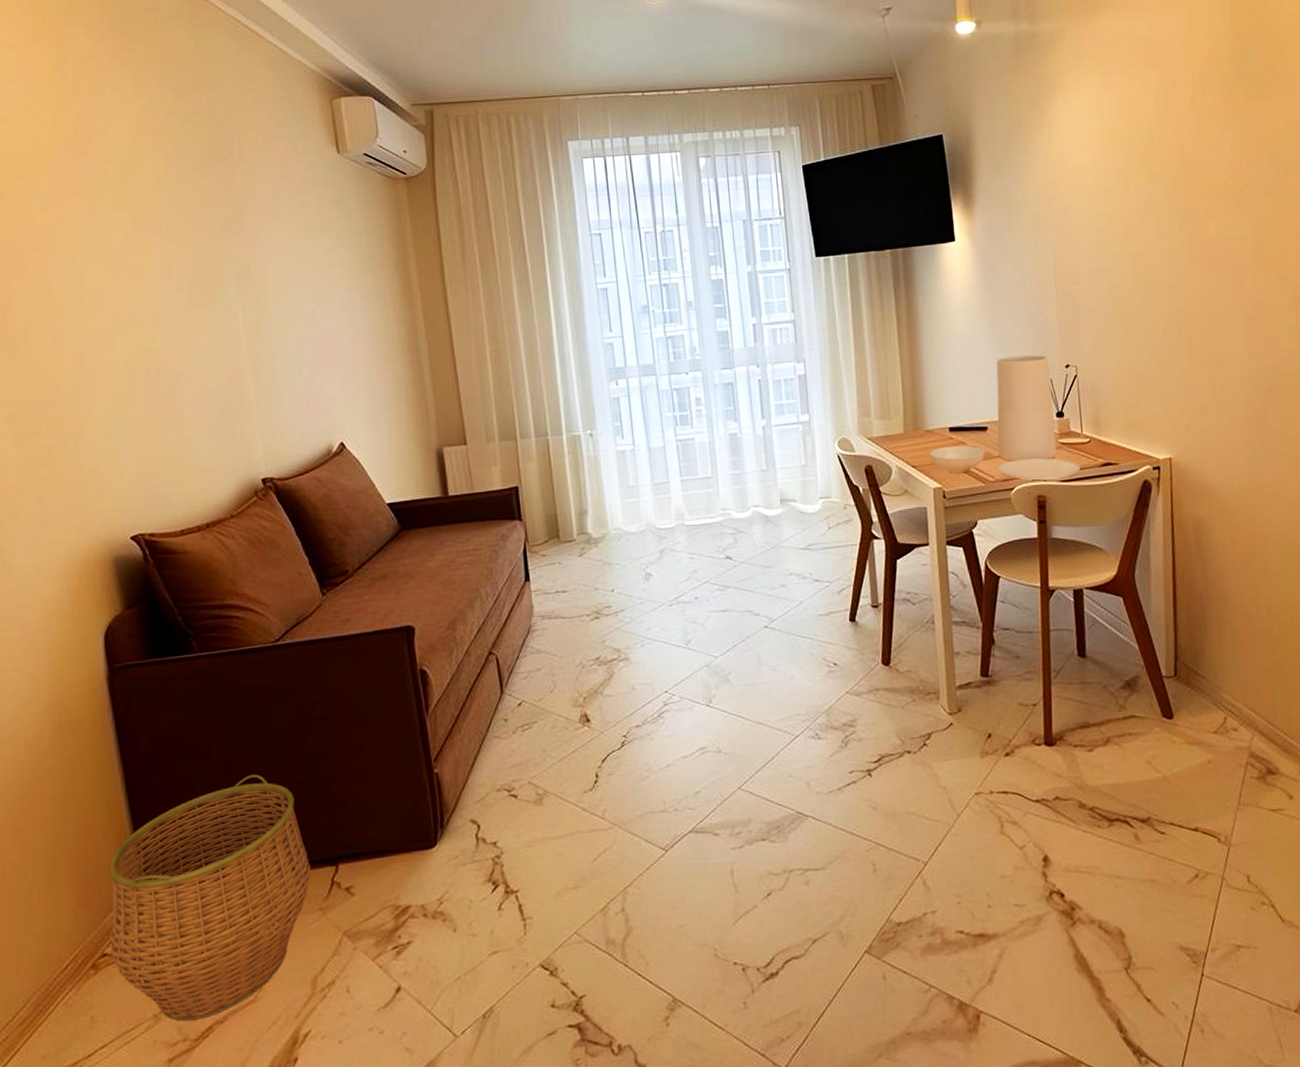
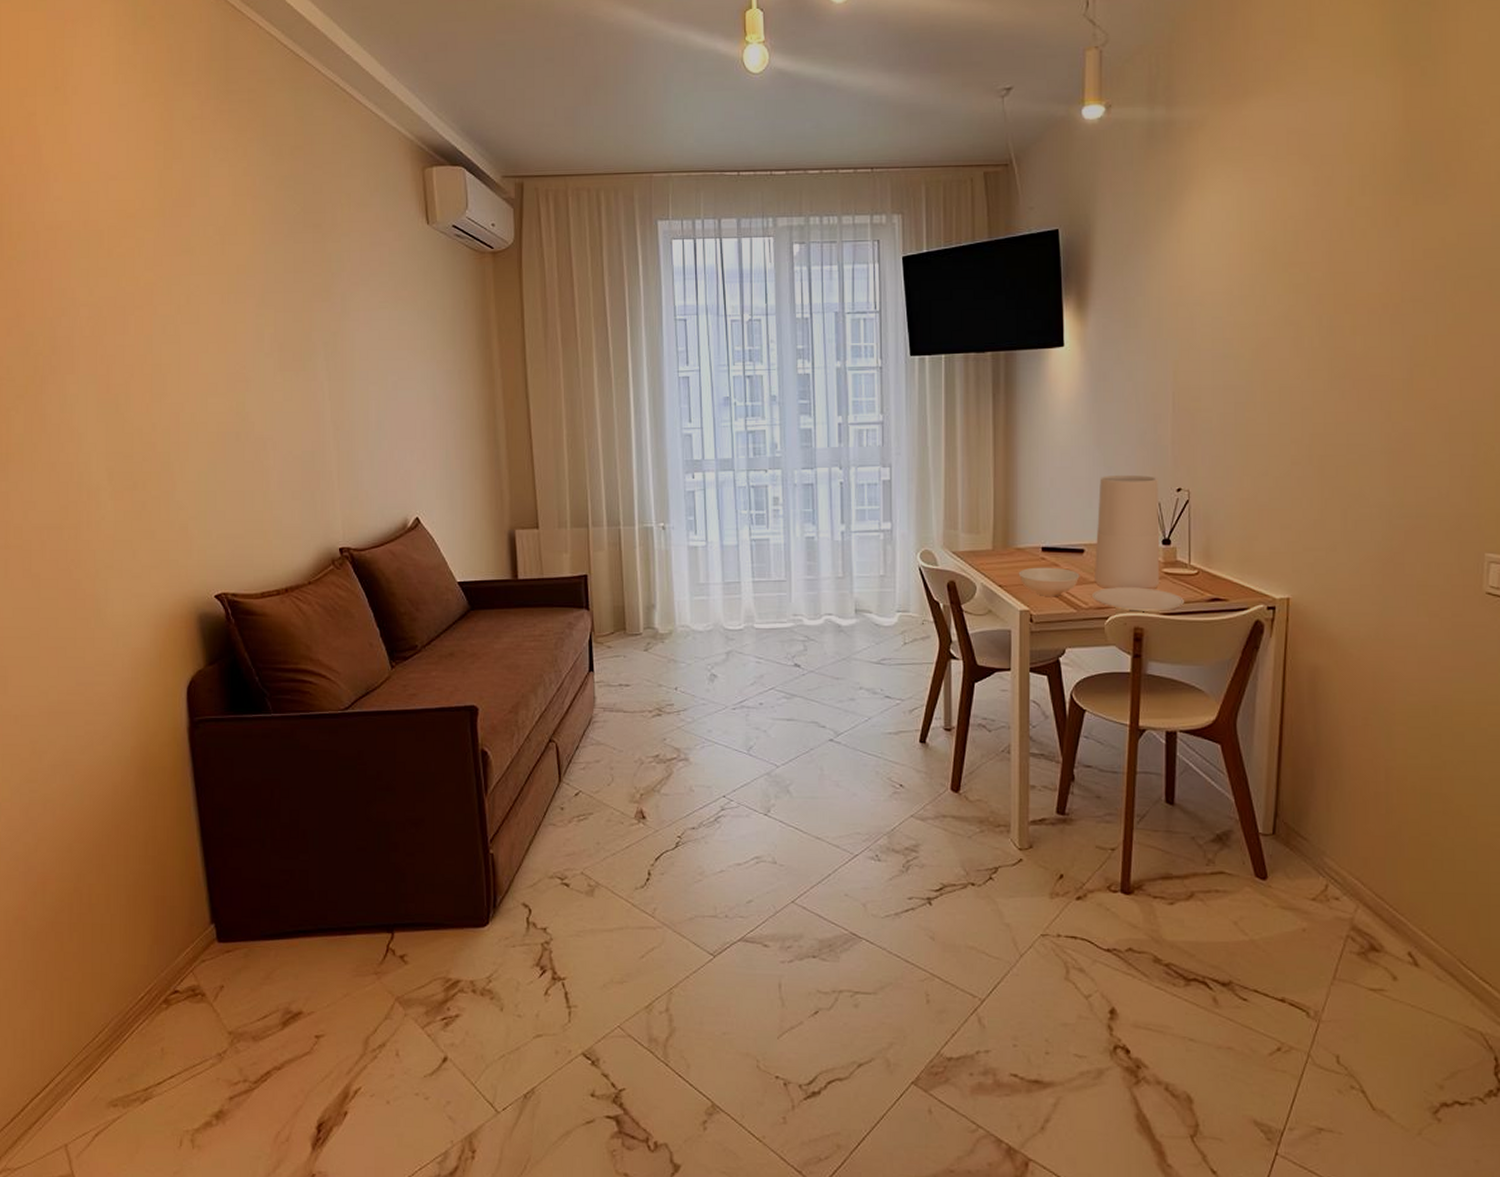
basket: present [108,774,311,1021] -> none [182,836,368,1063]

